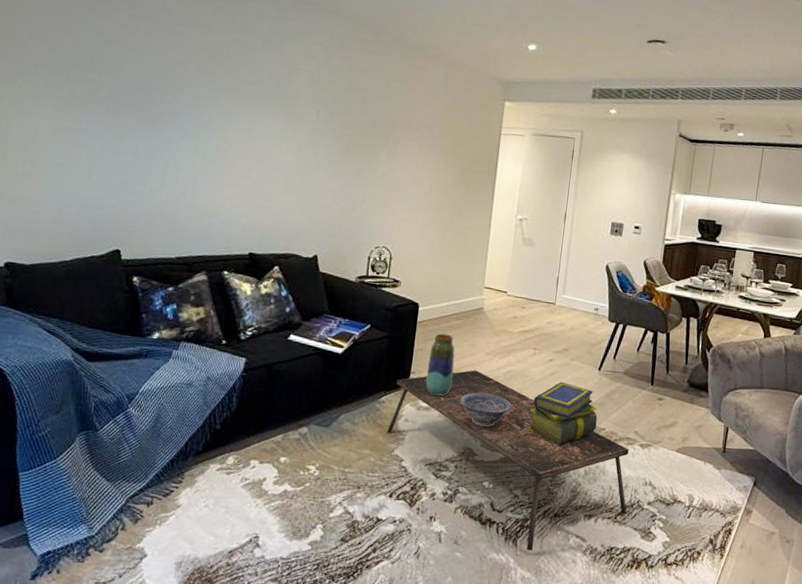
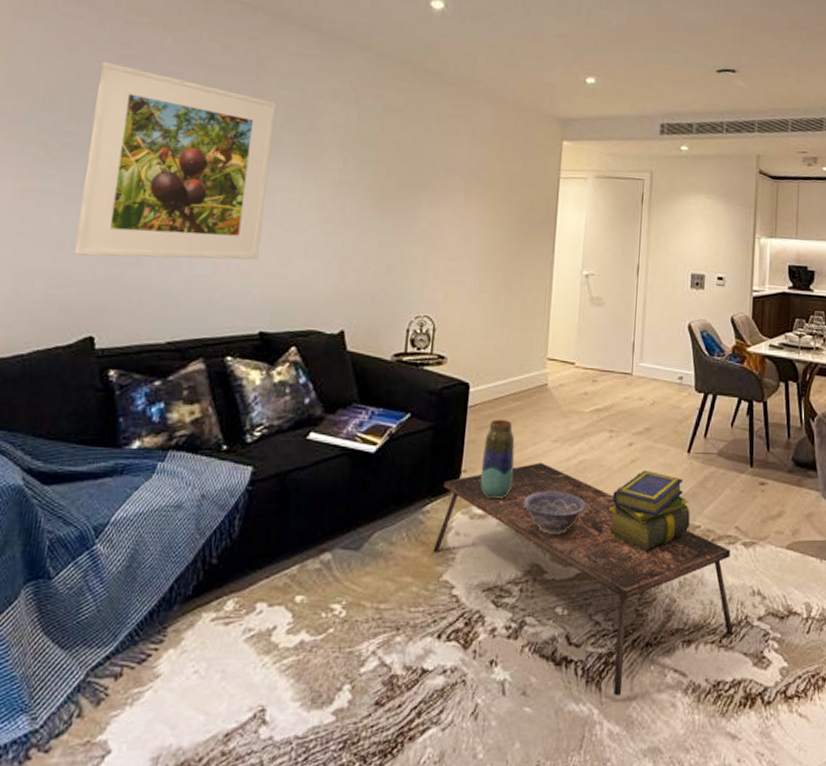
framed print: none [101,20,261,194] -> present [74,61,277,260]

